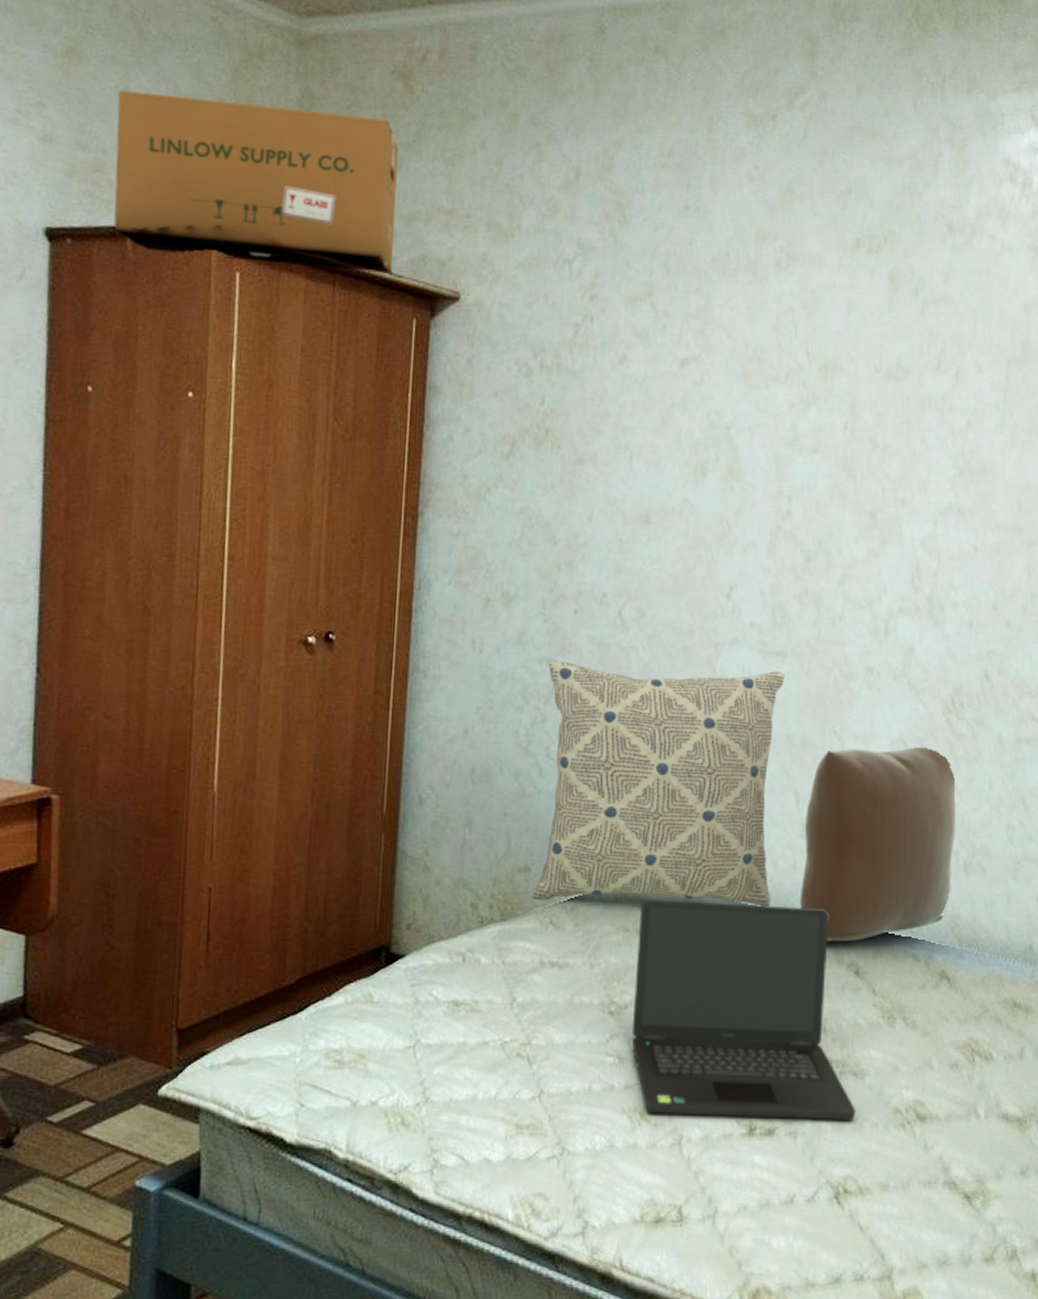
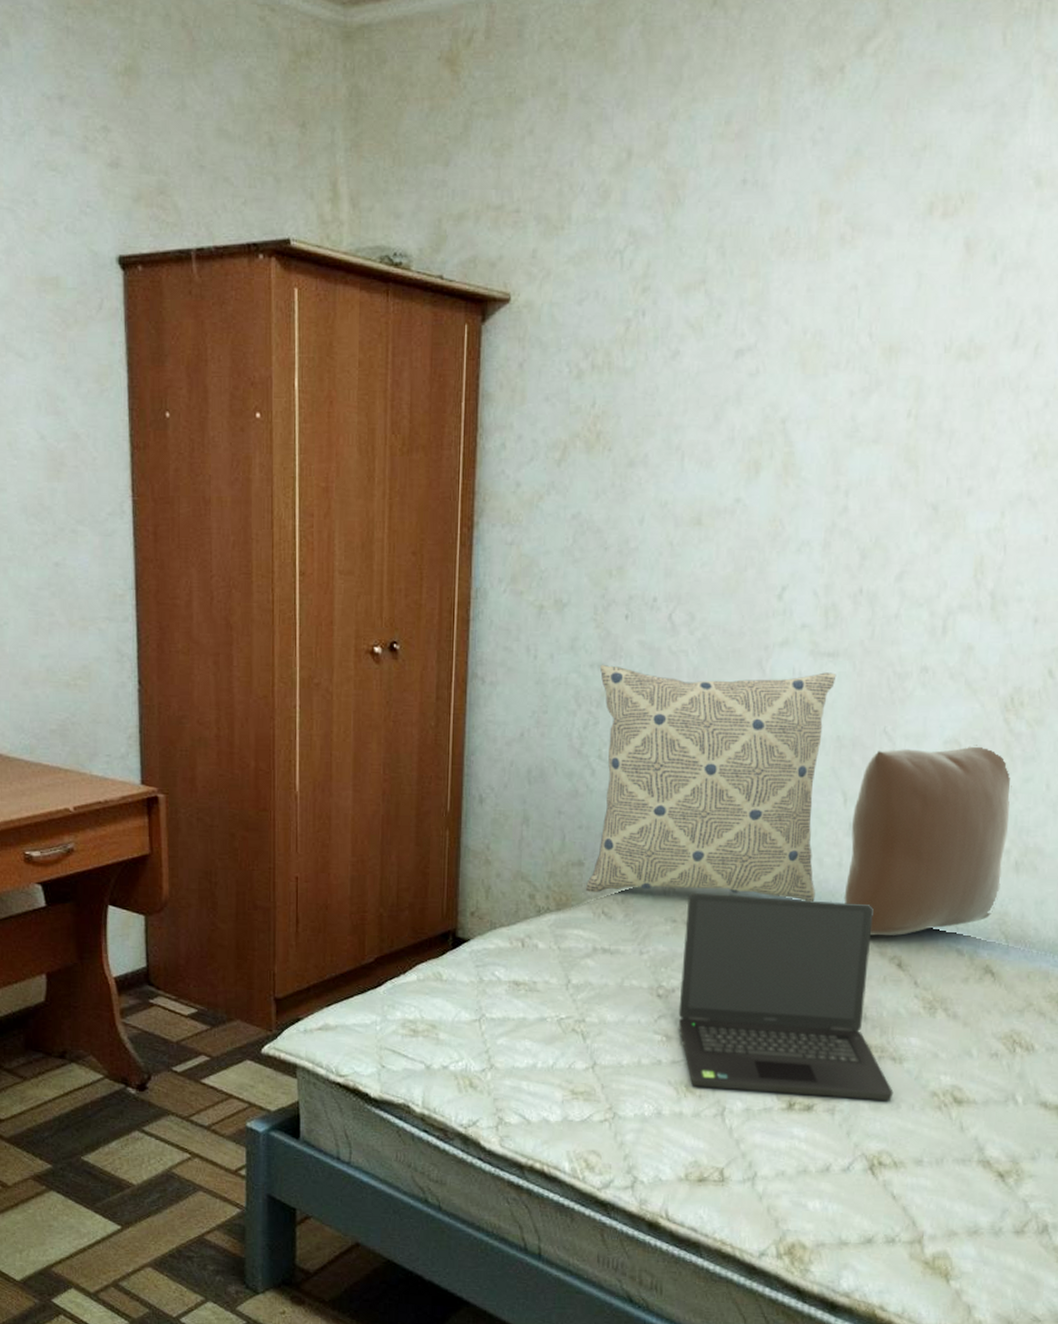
box: present [114,90,398,274] -> none [176,106,446,279]

